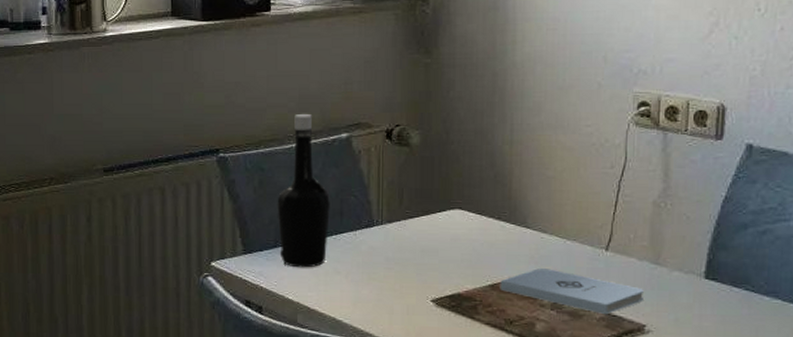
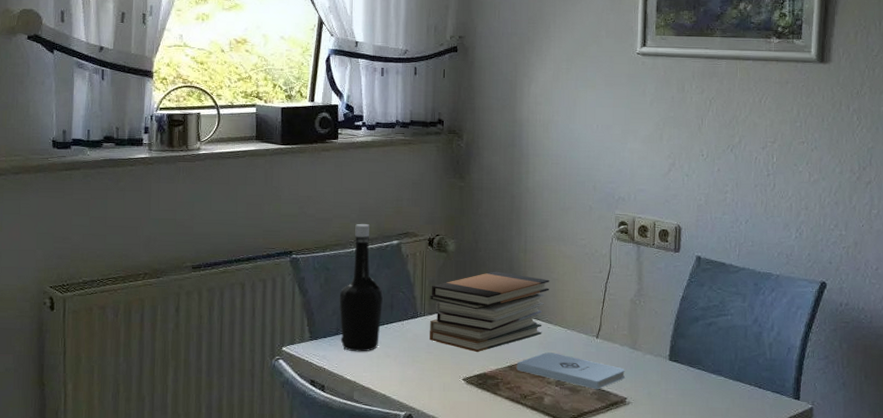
book stack: none [388,168,544,268] -> present [429,271,550,352]

